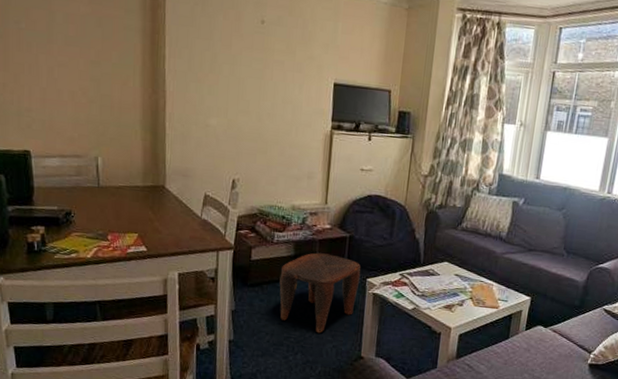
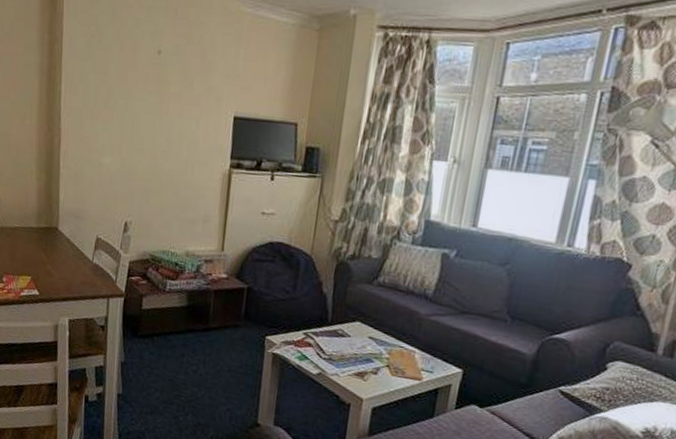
stool: present [279,253,361,334] -> none [170,304,260,394]

